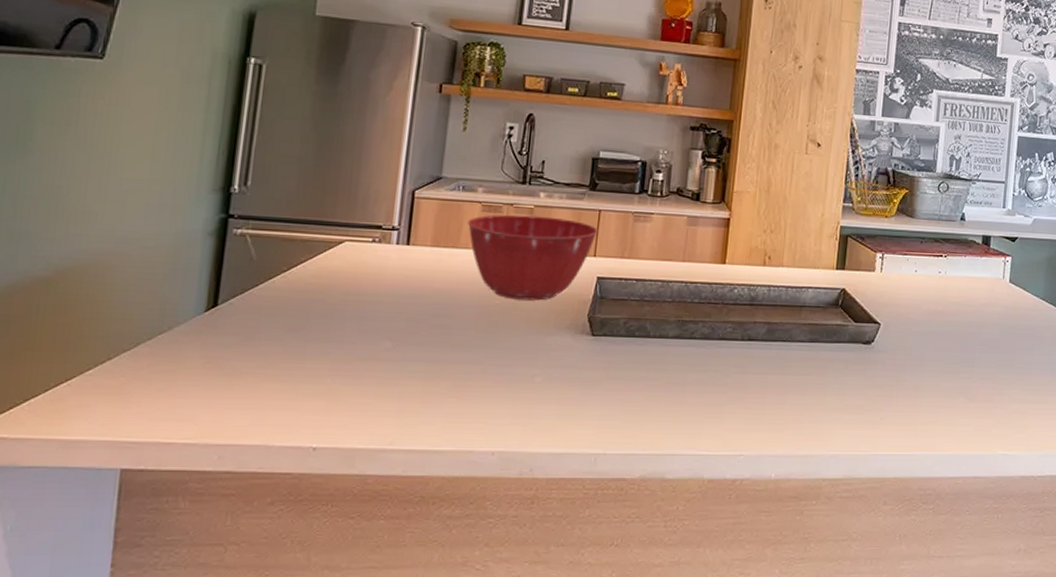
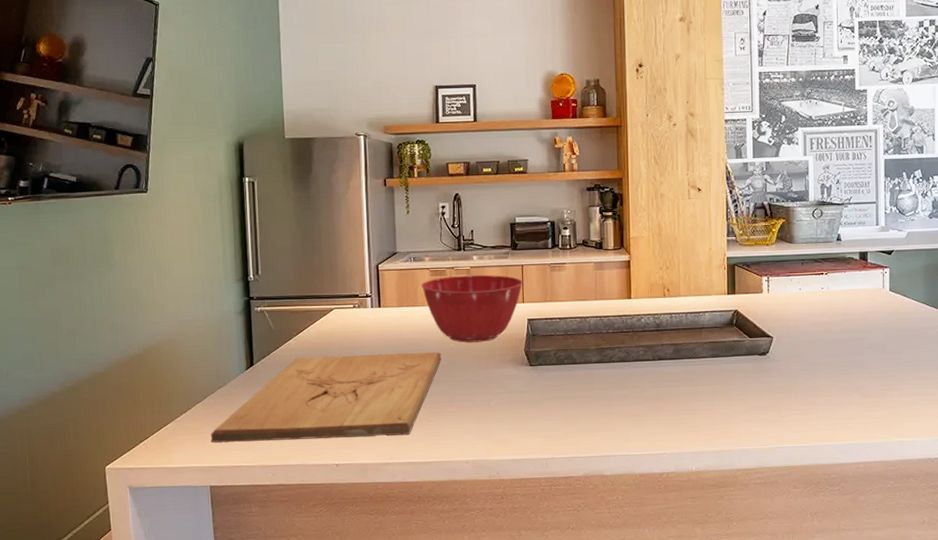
cutting board: none [134,300,481,413] -> present [210,351,442,443]

